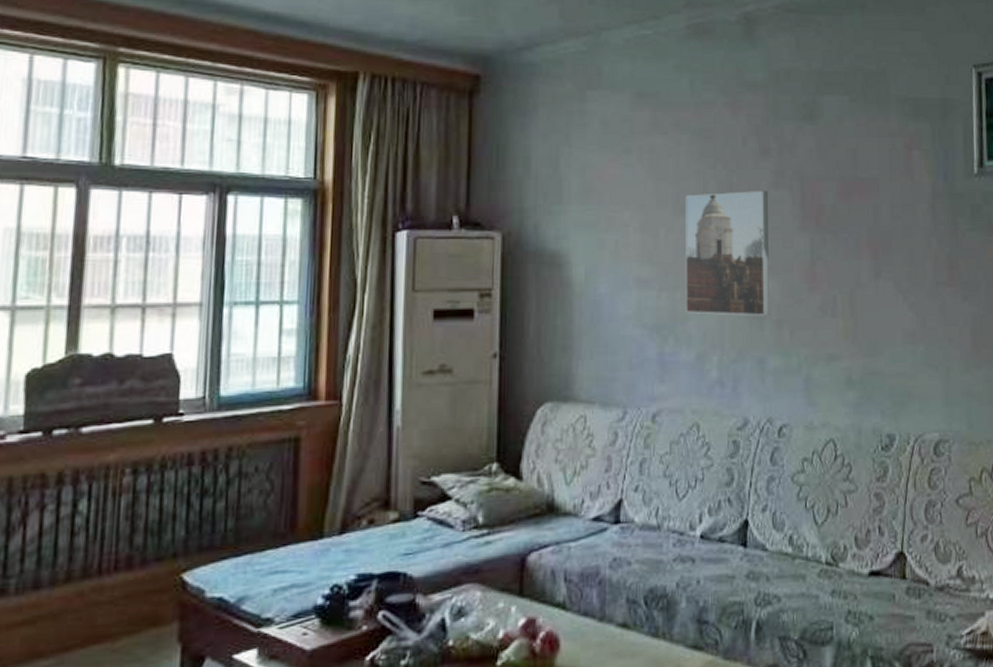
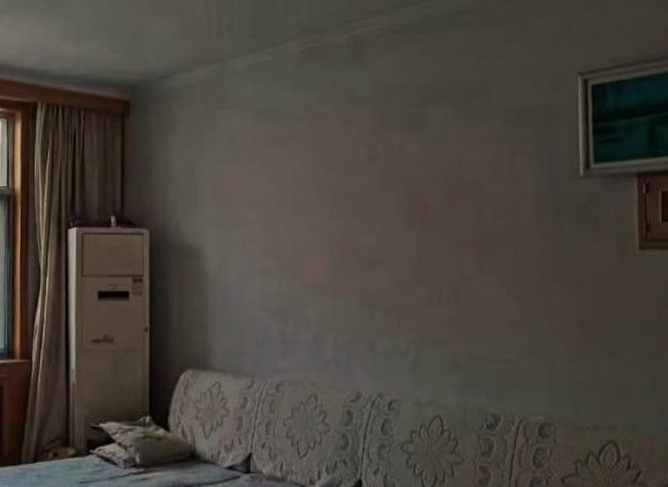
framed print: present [685,191,769,317] -> none [302,194,379,305]

